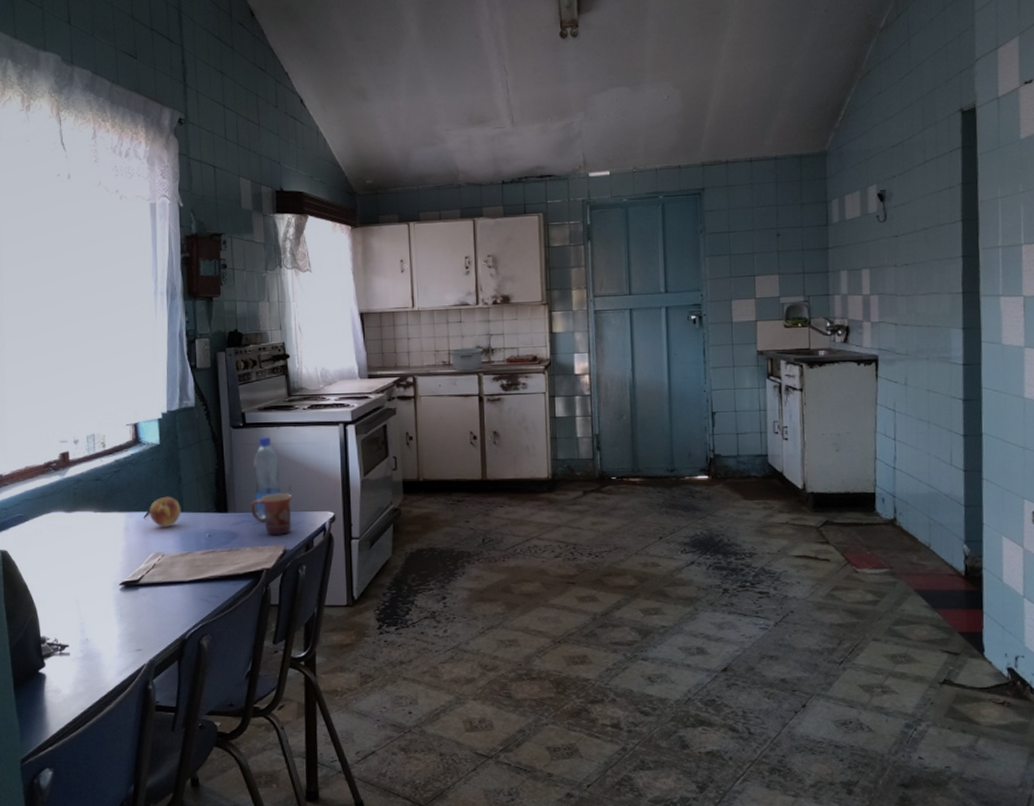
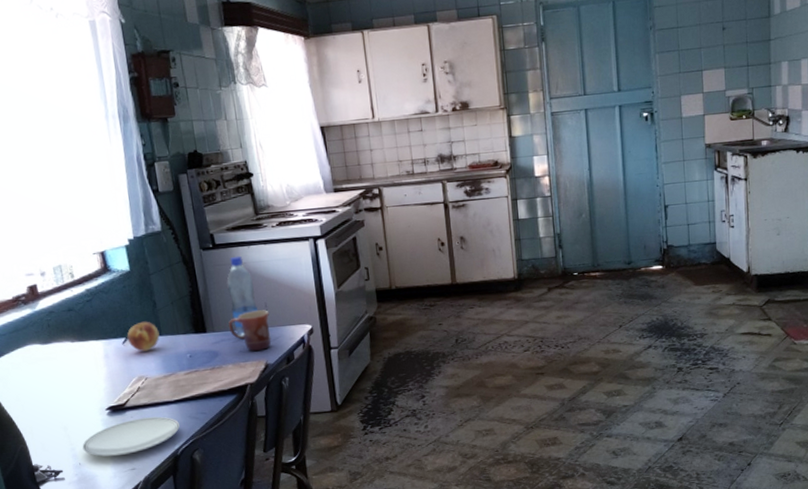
plate: none [91,596,191,635] -> present [82,416,180,457]
cooking pot: present [450,347,483,371] -> none [413,155,446,180]

